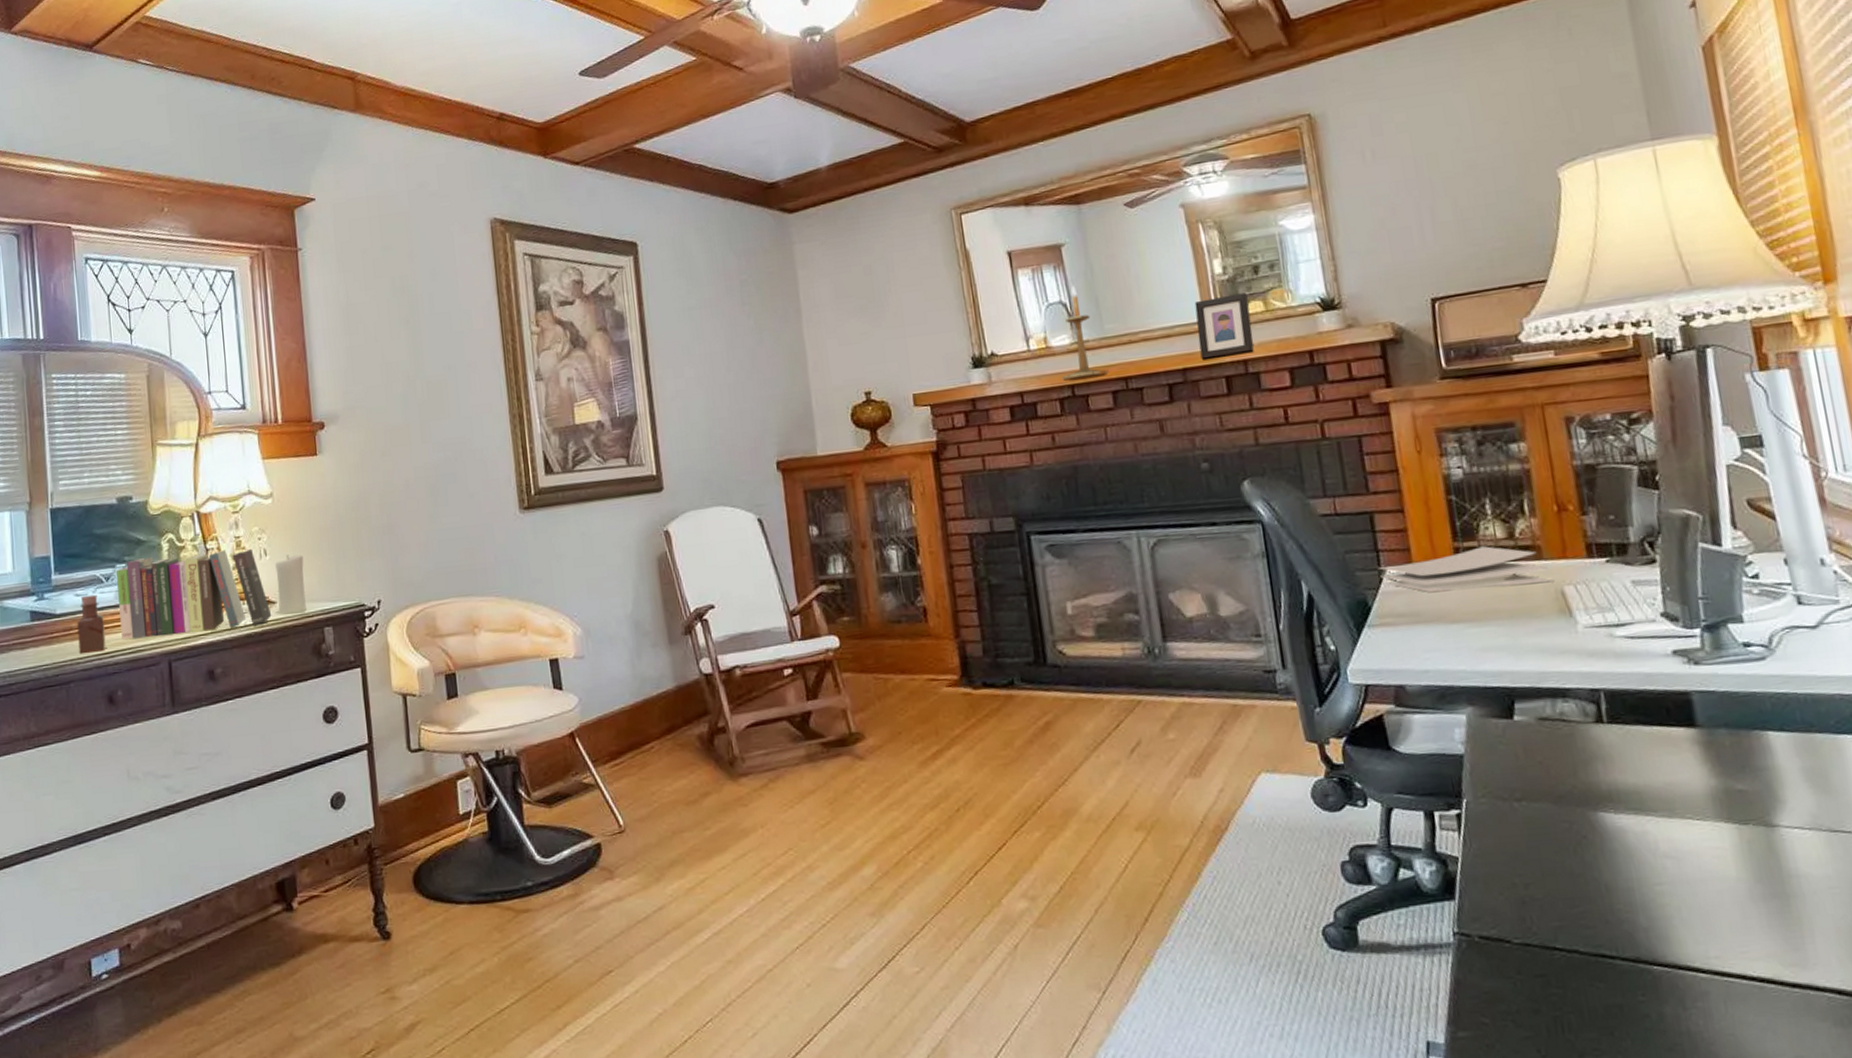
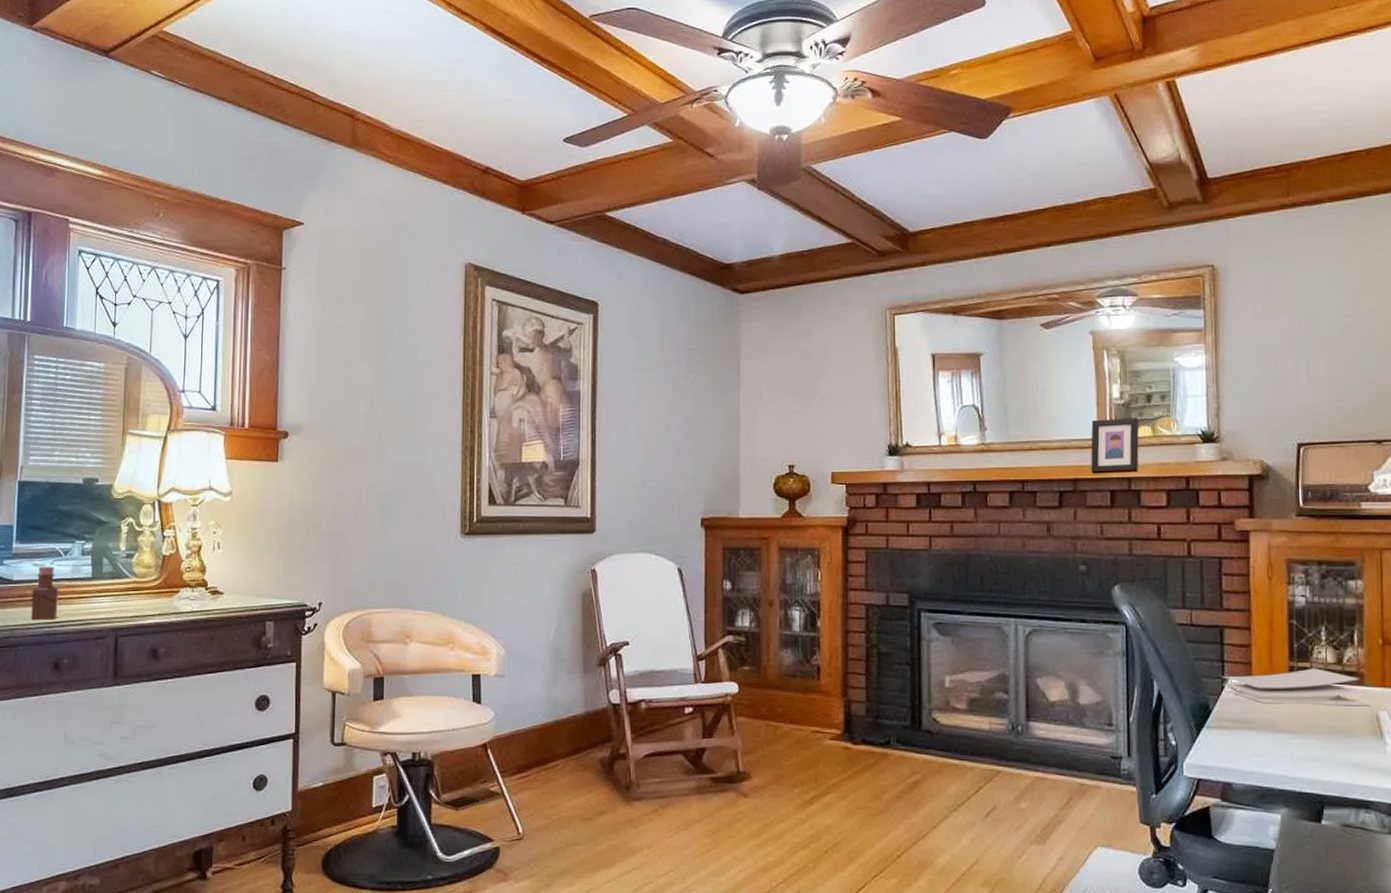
books: present [115,548,272,640] -> none [73,536,218,613]
candle: present [274,554,306,616] -> none [221,550,254,607]
candlestick: present [1062,285,1109,382] -> none [966,392,1008,478]

